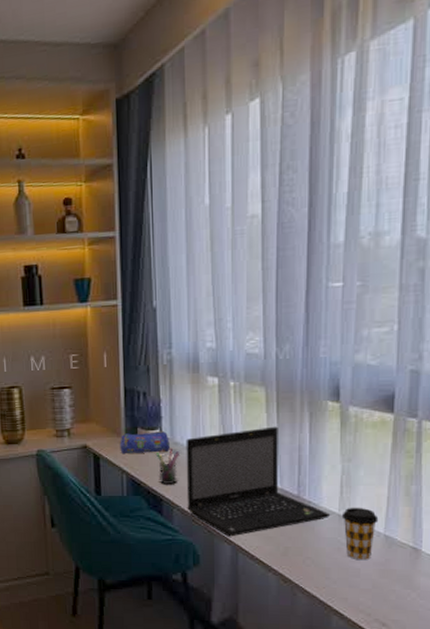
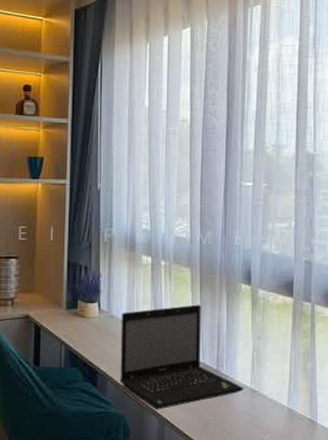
pencil case: present [120,430,170,455] -> none [60,303,107,326]
pen holder: present [156,448,179,485] -> none [94,321,115,357]
coffee cup: present [341,507,379,561] -> none [253,381,283,433]

